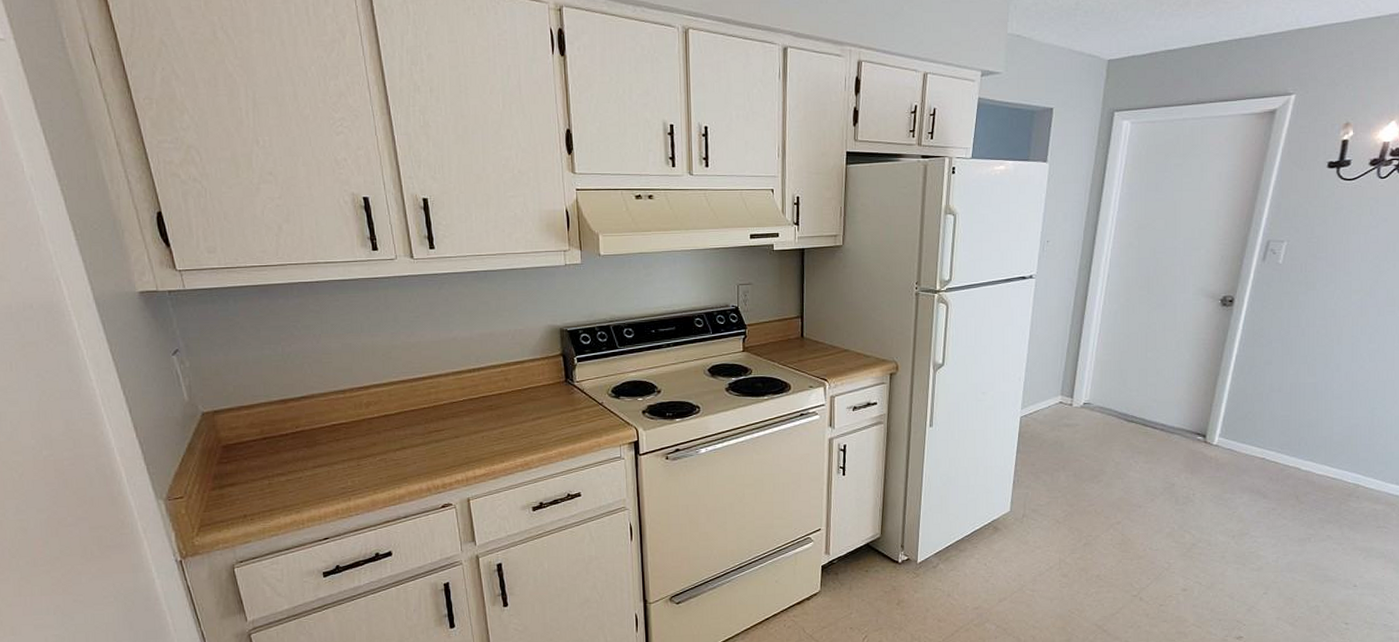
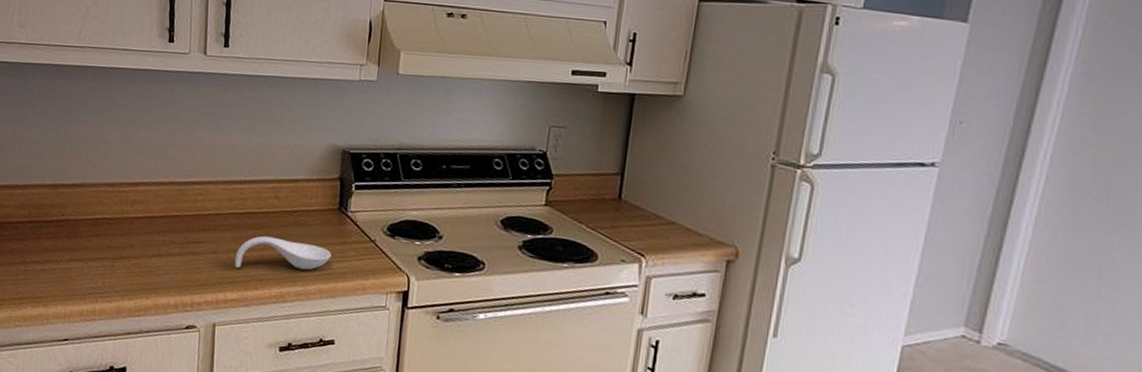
spoon rest: none [477,414,566,447] -> present [234,235,332,271]

